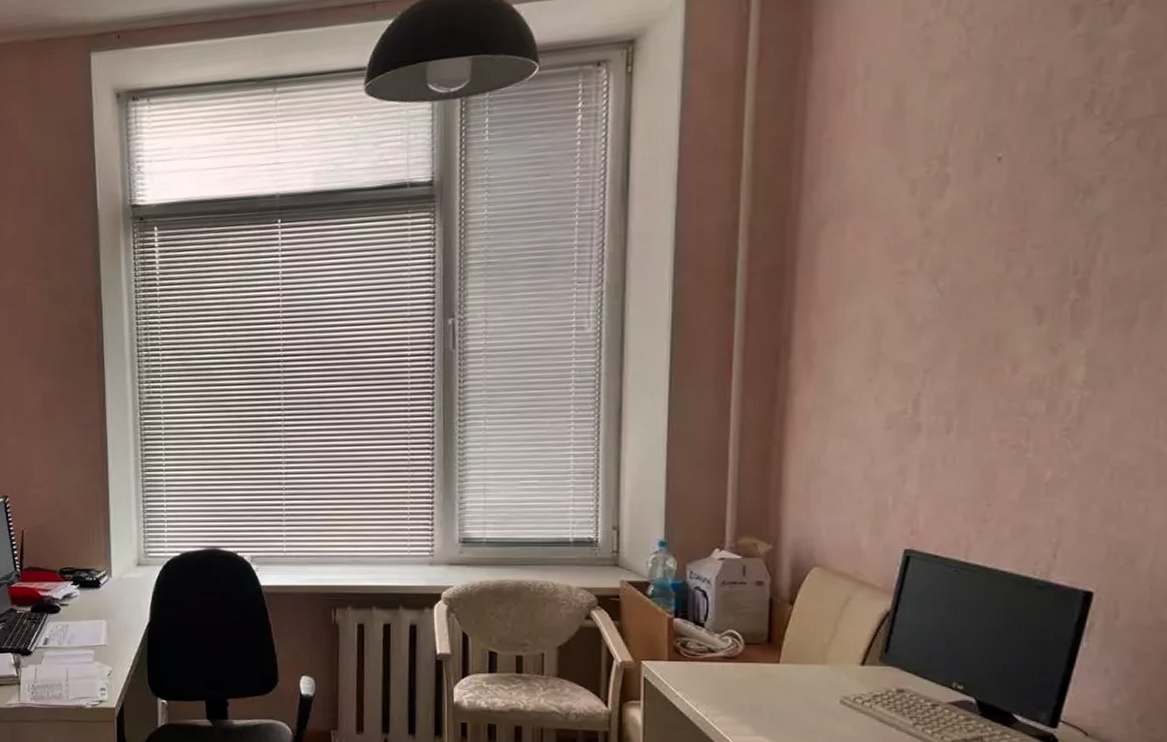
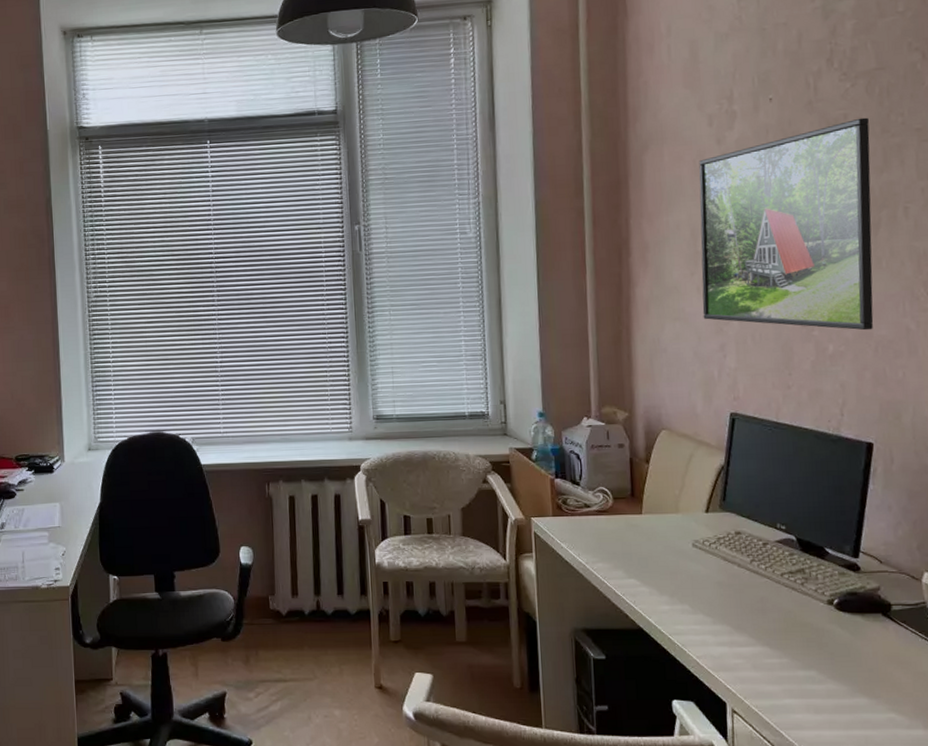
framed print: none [880,180,1136,454] -> present [699,117,874,331]

